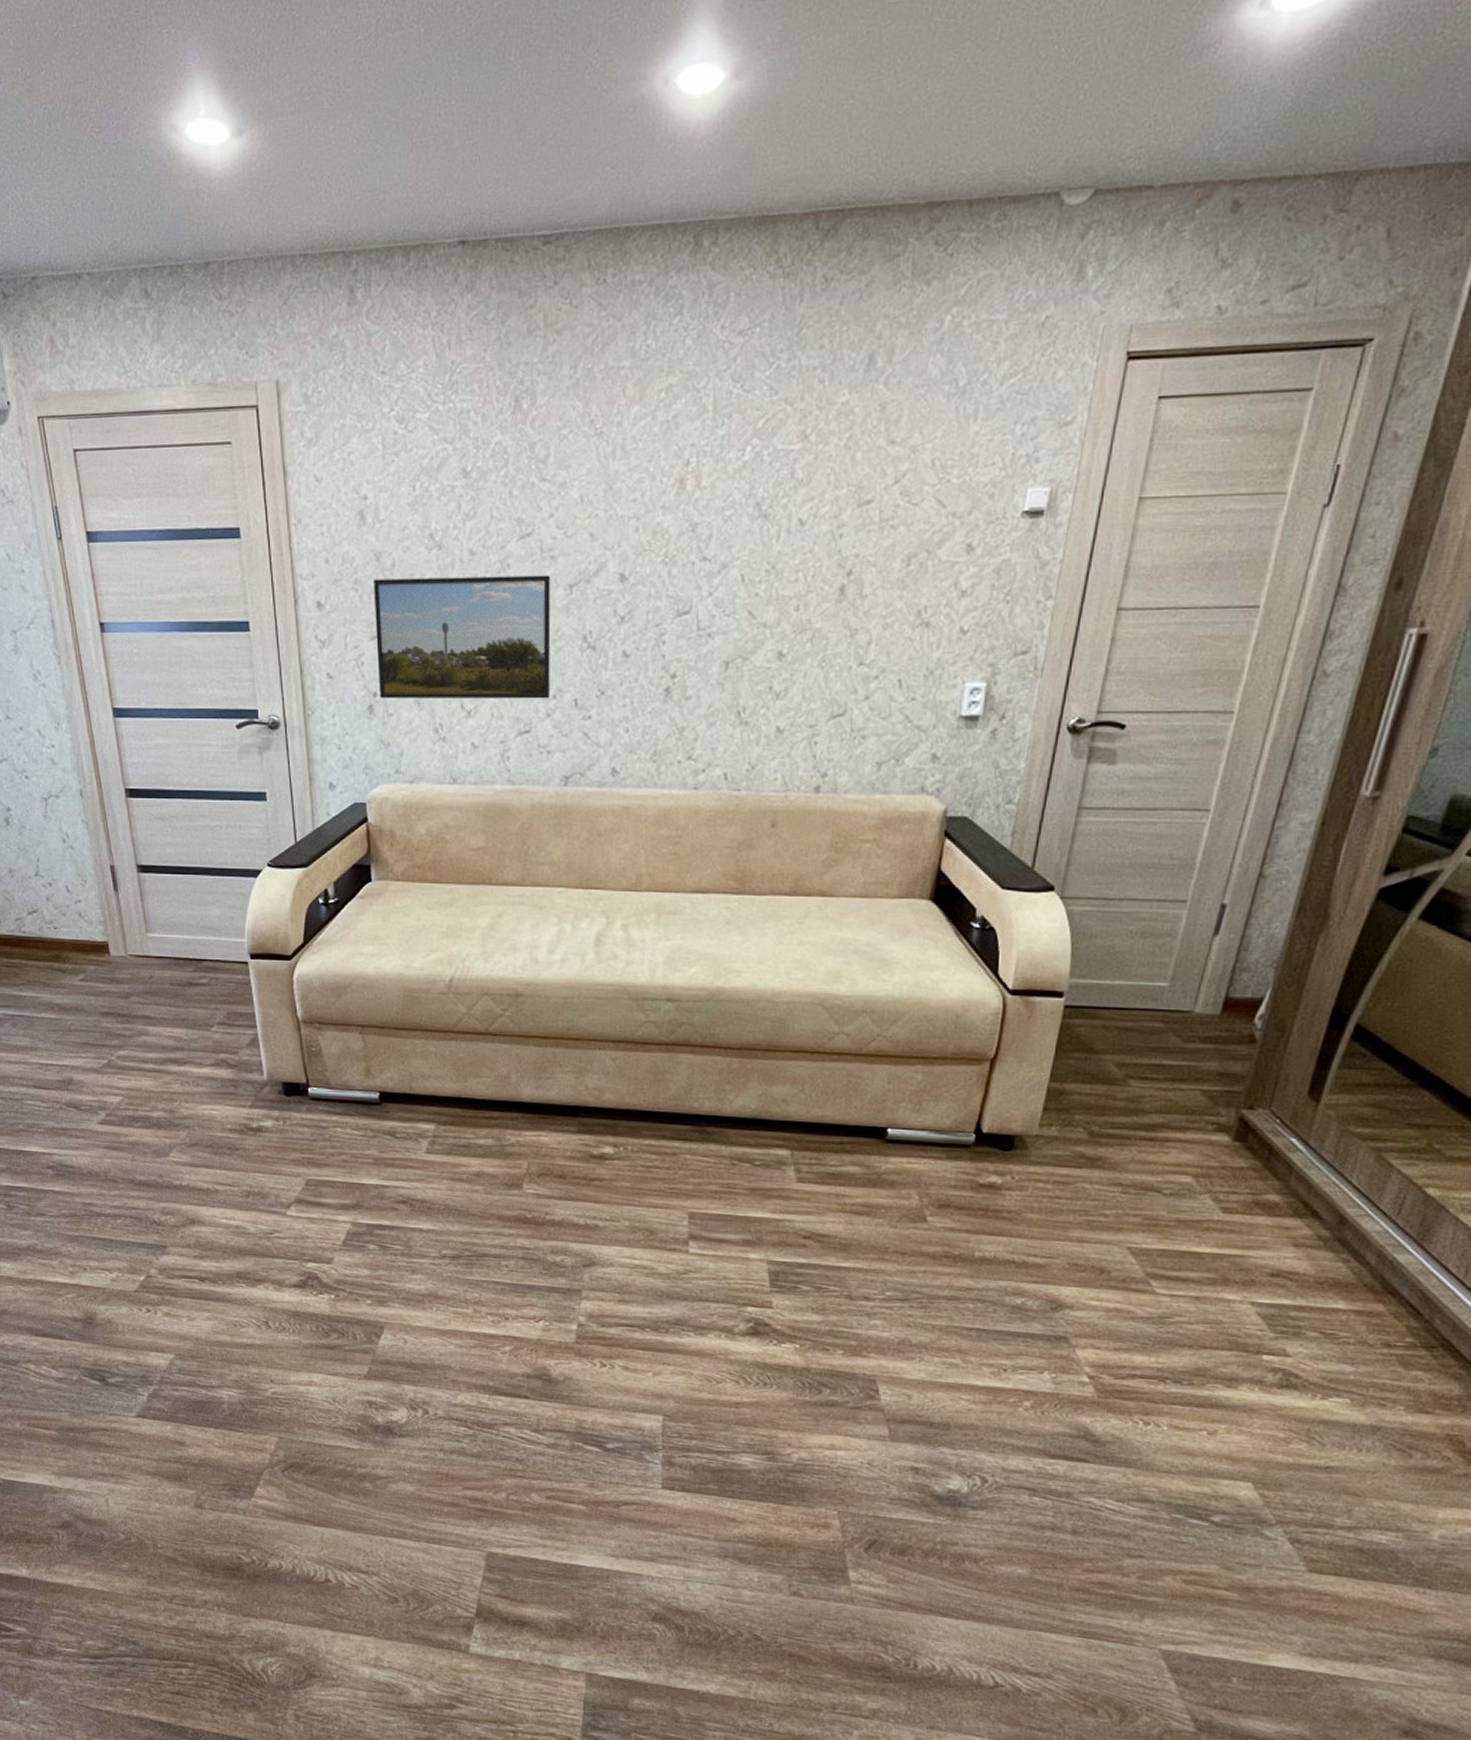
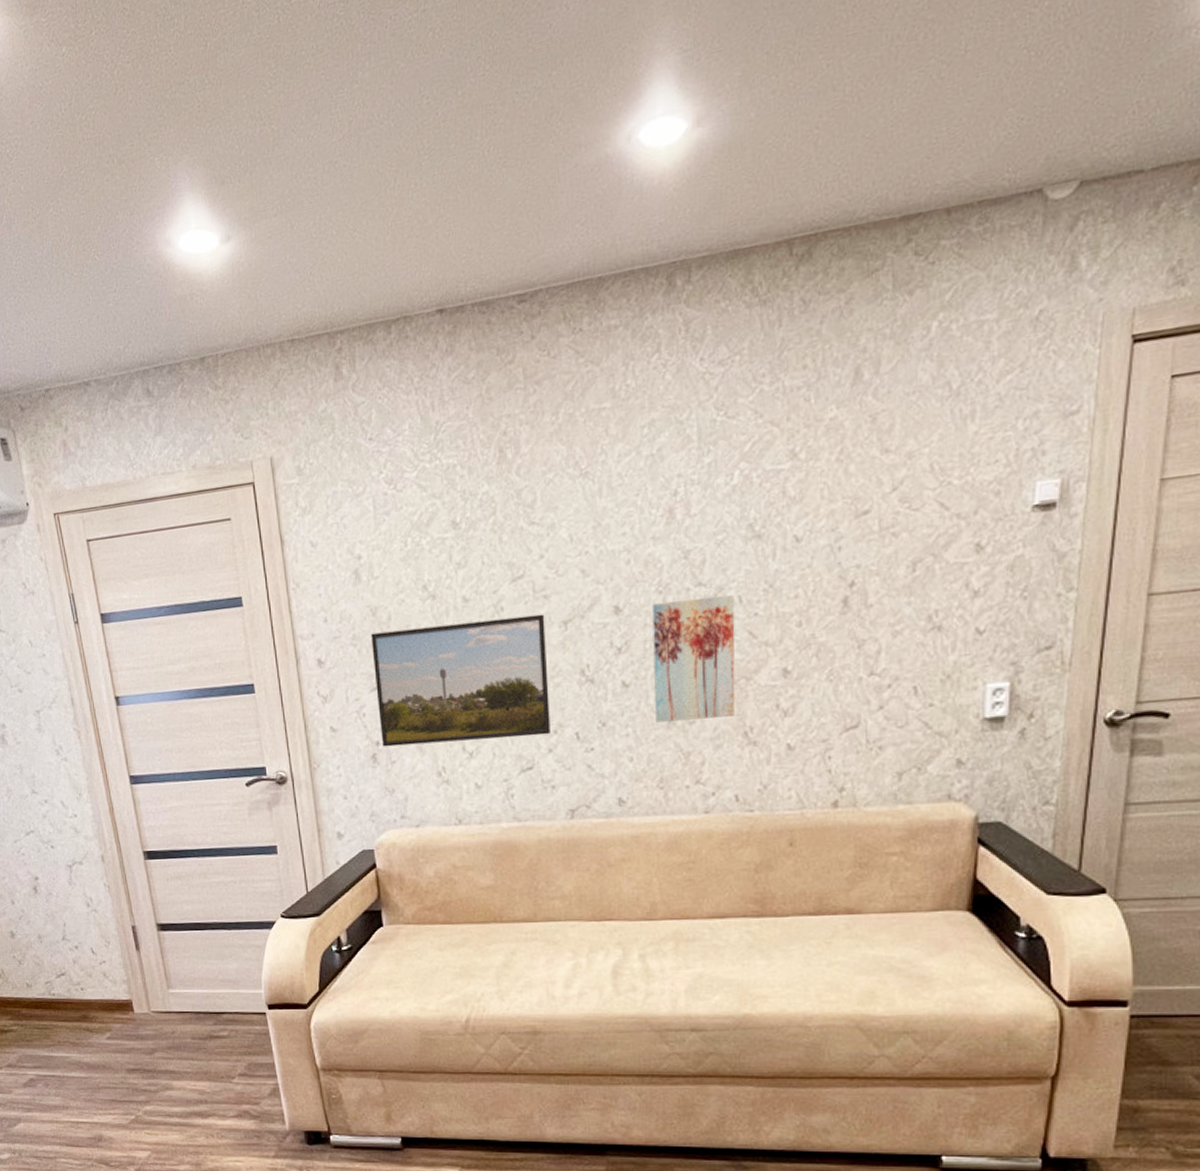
wall art: none [653,572,737,695] -> present [652,595,735,723]

